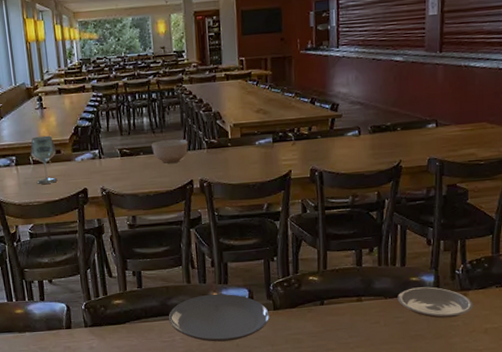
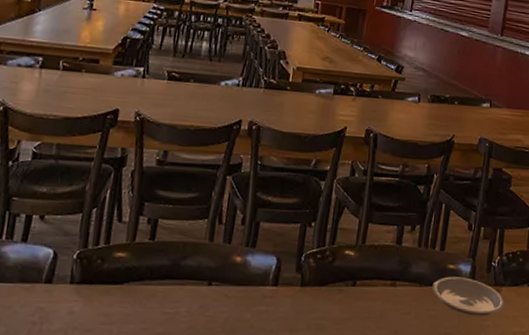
wine glass: present [30,135,58,184] -> none [61,39,95,96]
bowl: present [151,138,189,164] -> none [204,69,246,98]
plate: present [168,293,269,342] -> none [177,258,295,321]

